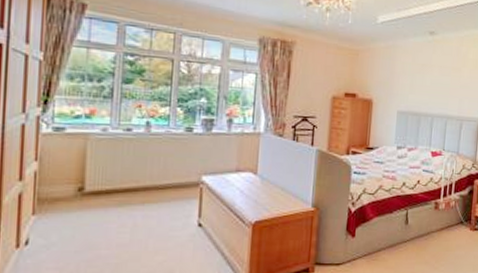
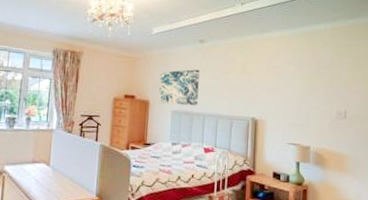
wall art: none [382,65,429,106] -> present [158,69,200,106]

